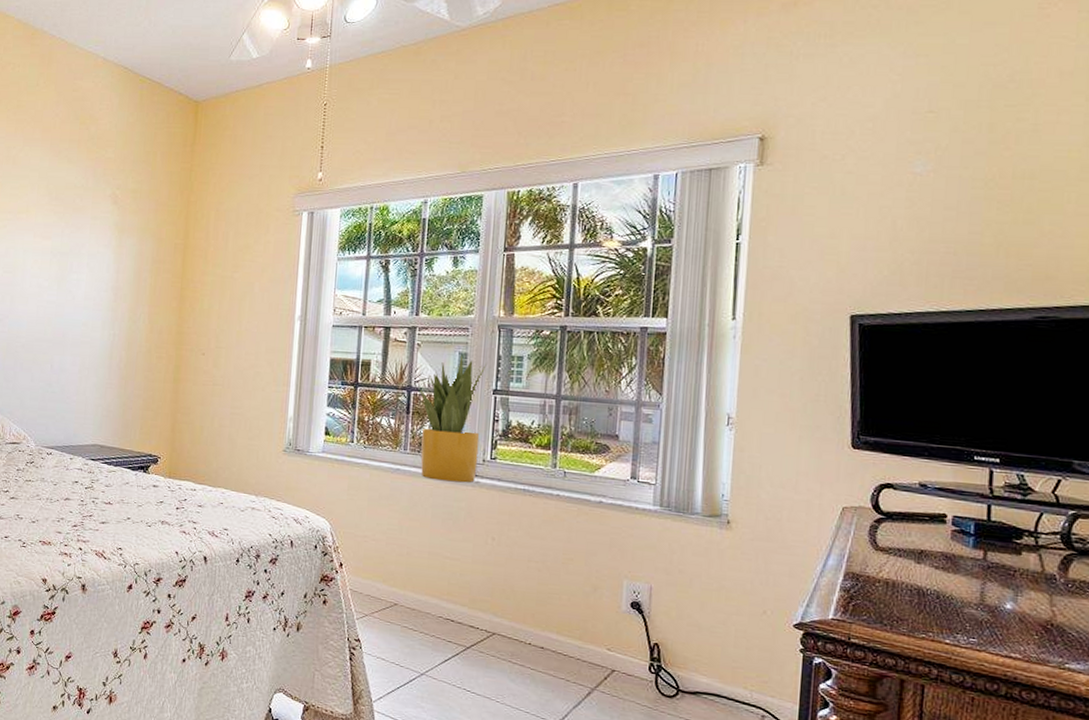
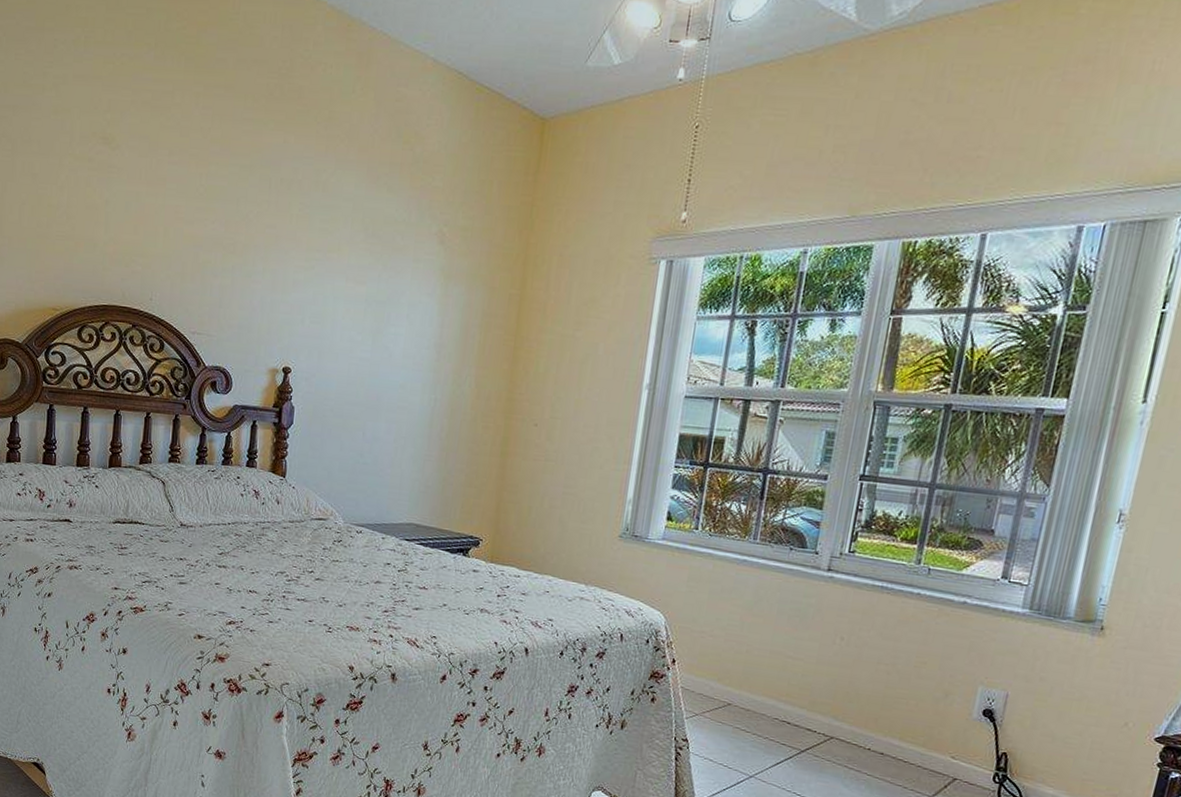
planter: present [420,355,487,483] -> none [769,434,856,578]

